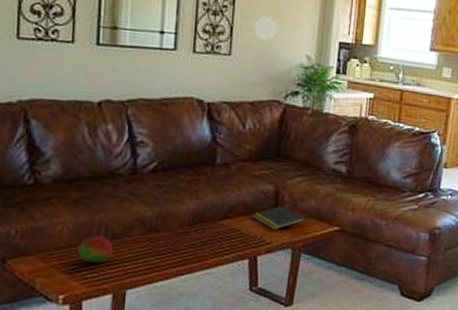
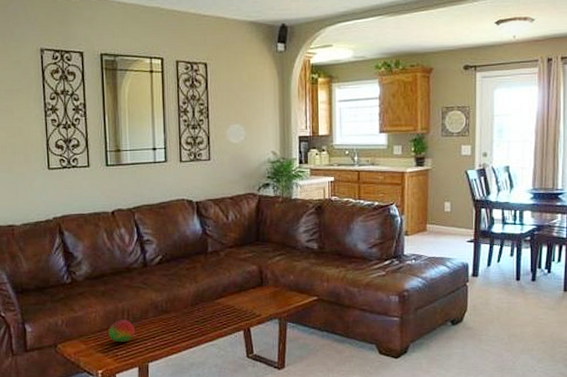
notepad: present [253,206,305,230] -> none [243,282,286,304]

